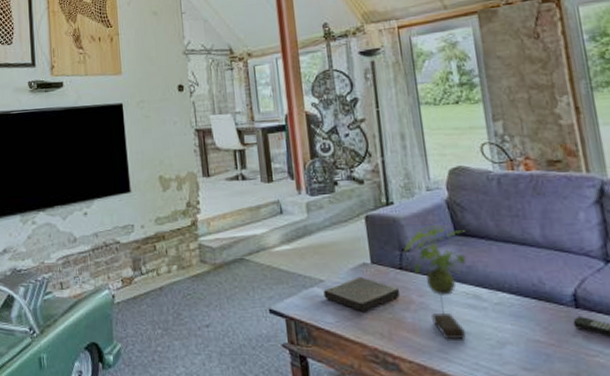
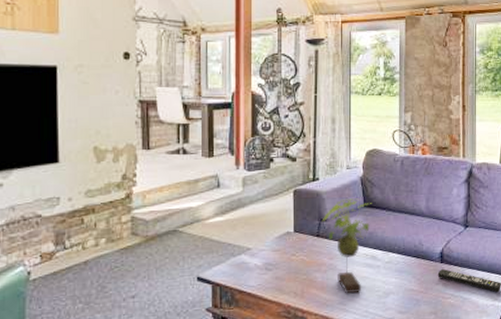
book: present [323,276,400,312] -> none [249,244,315,275]

